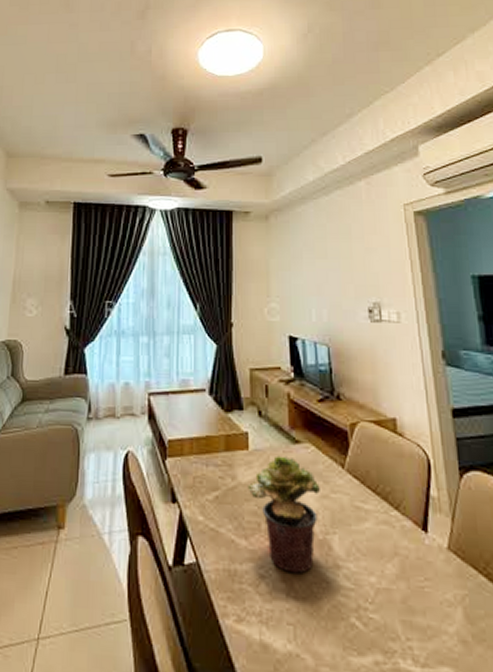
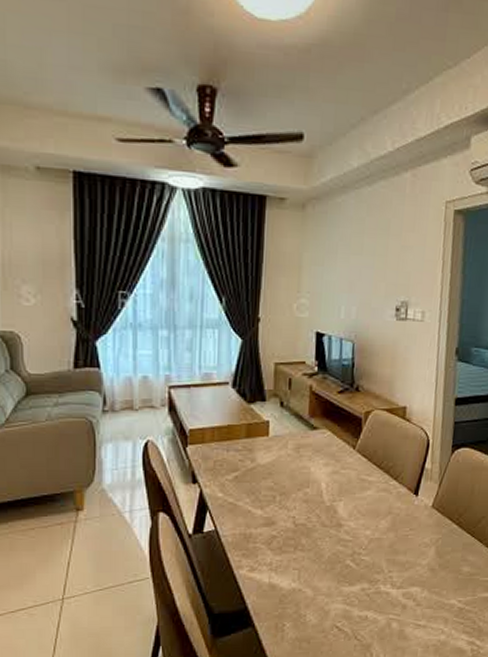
potted plant: present [247,455,320,574] -> none [266,440,332,533]

